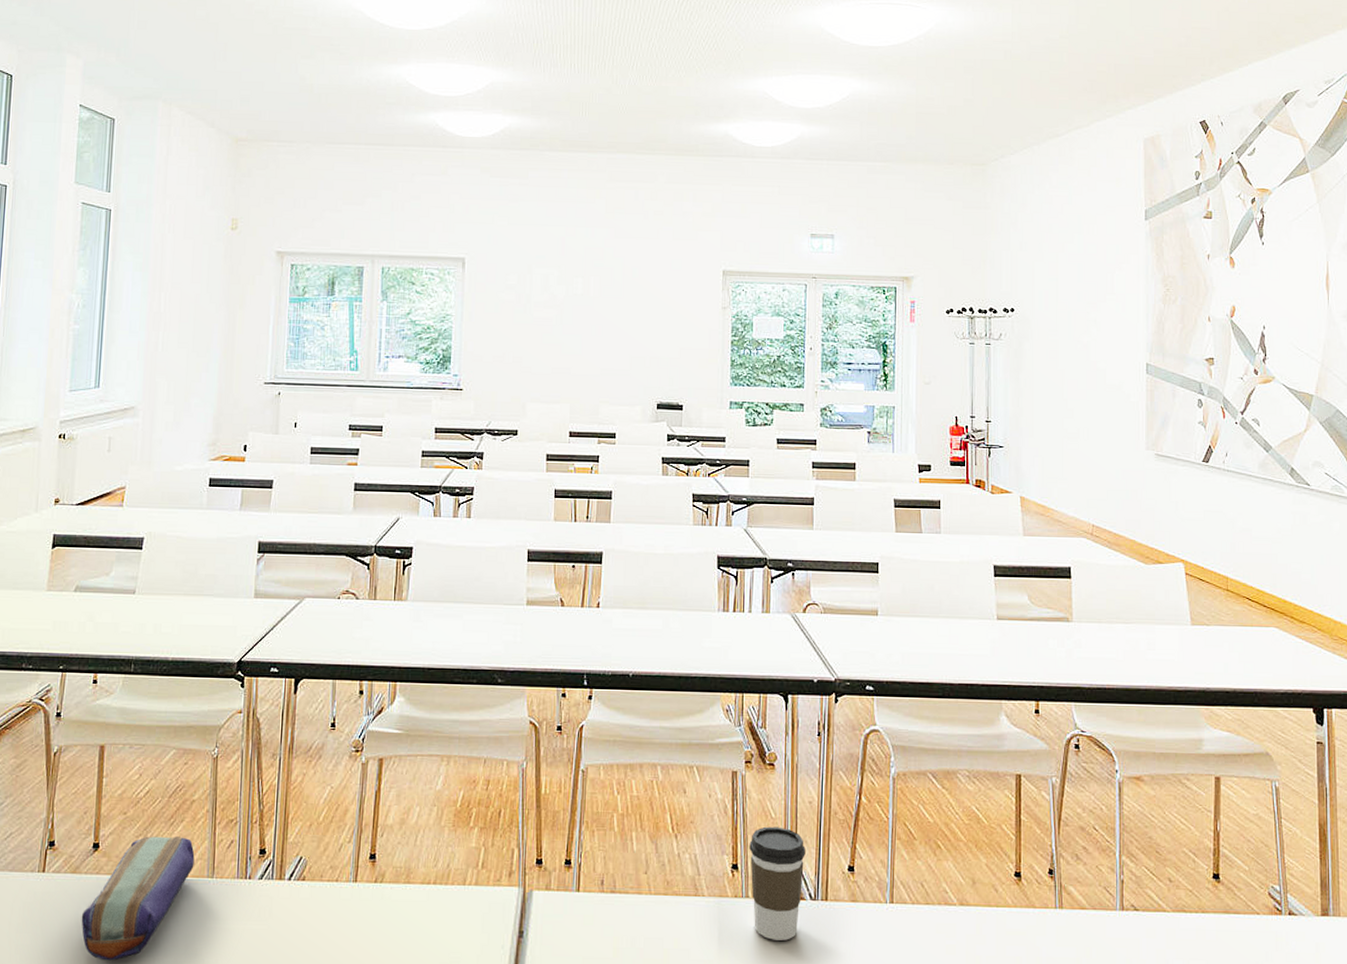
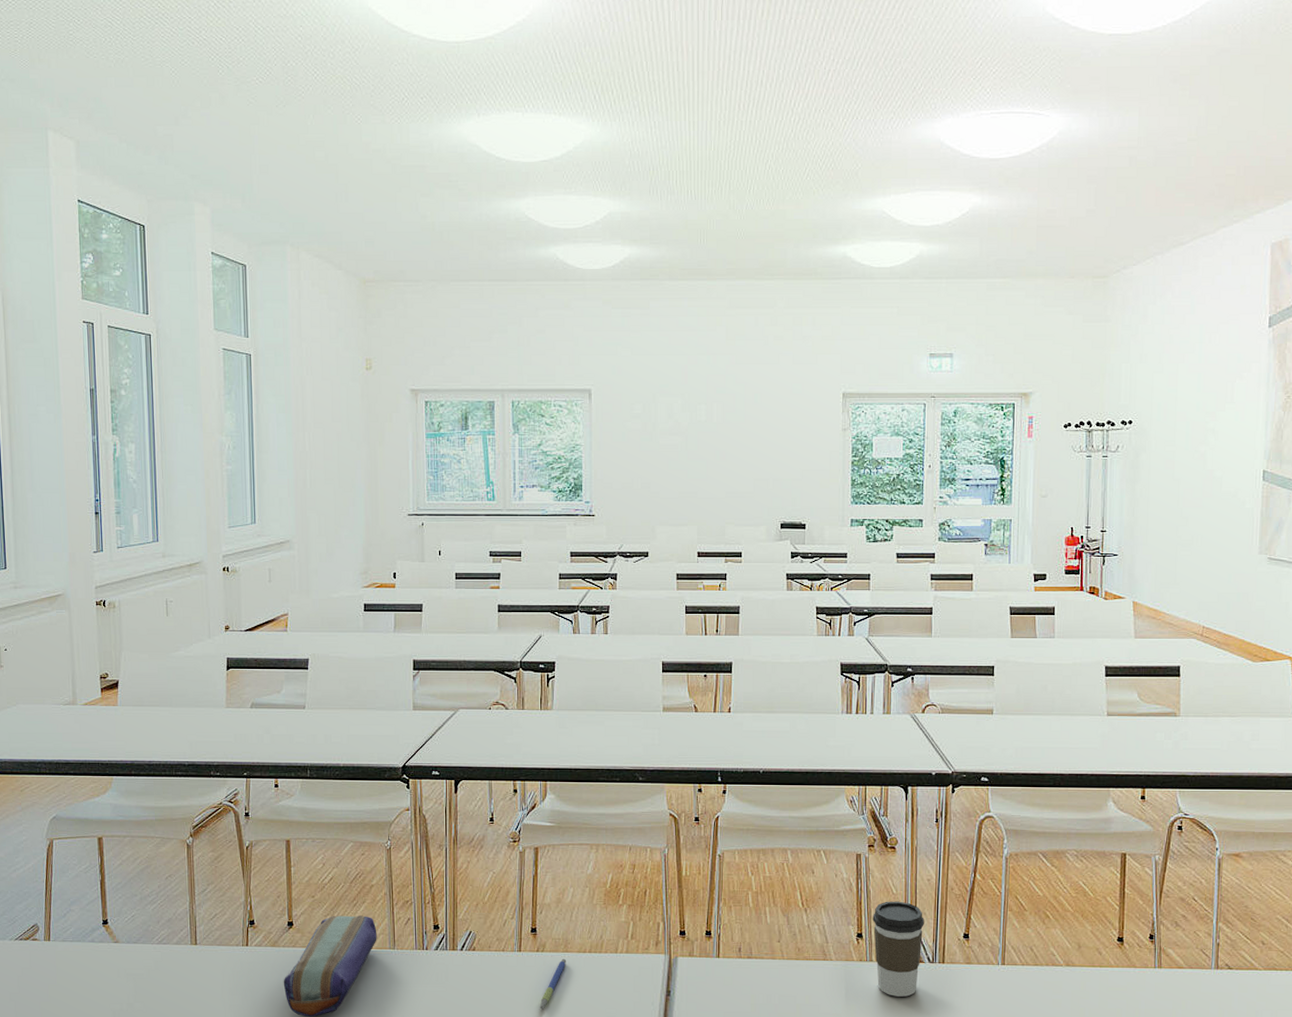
pen: none [374,891,408,954] -> present [539,958,567,1010]

